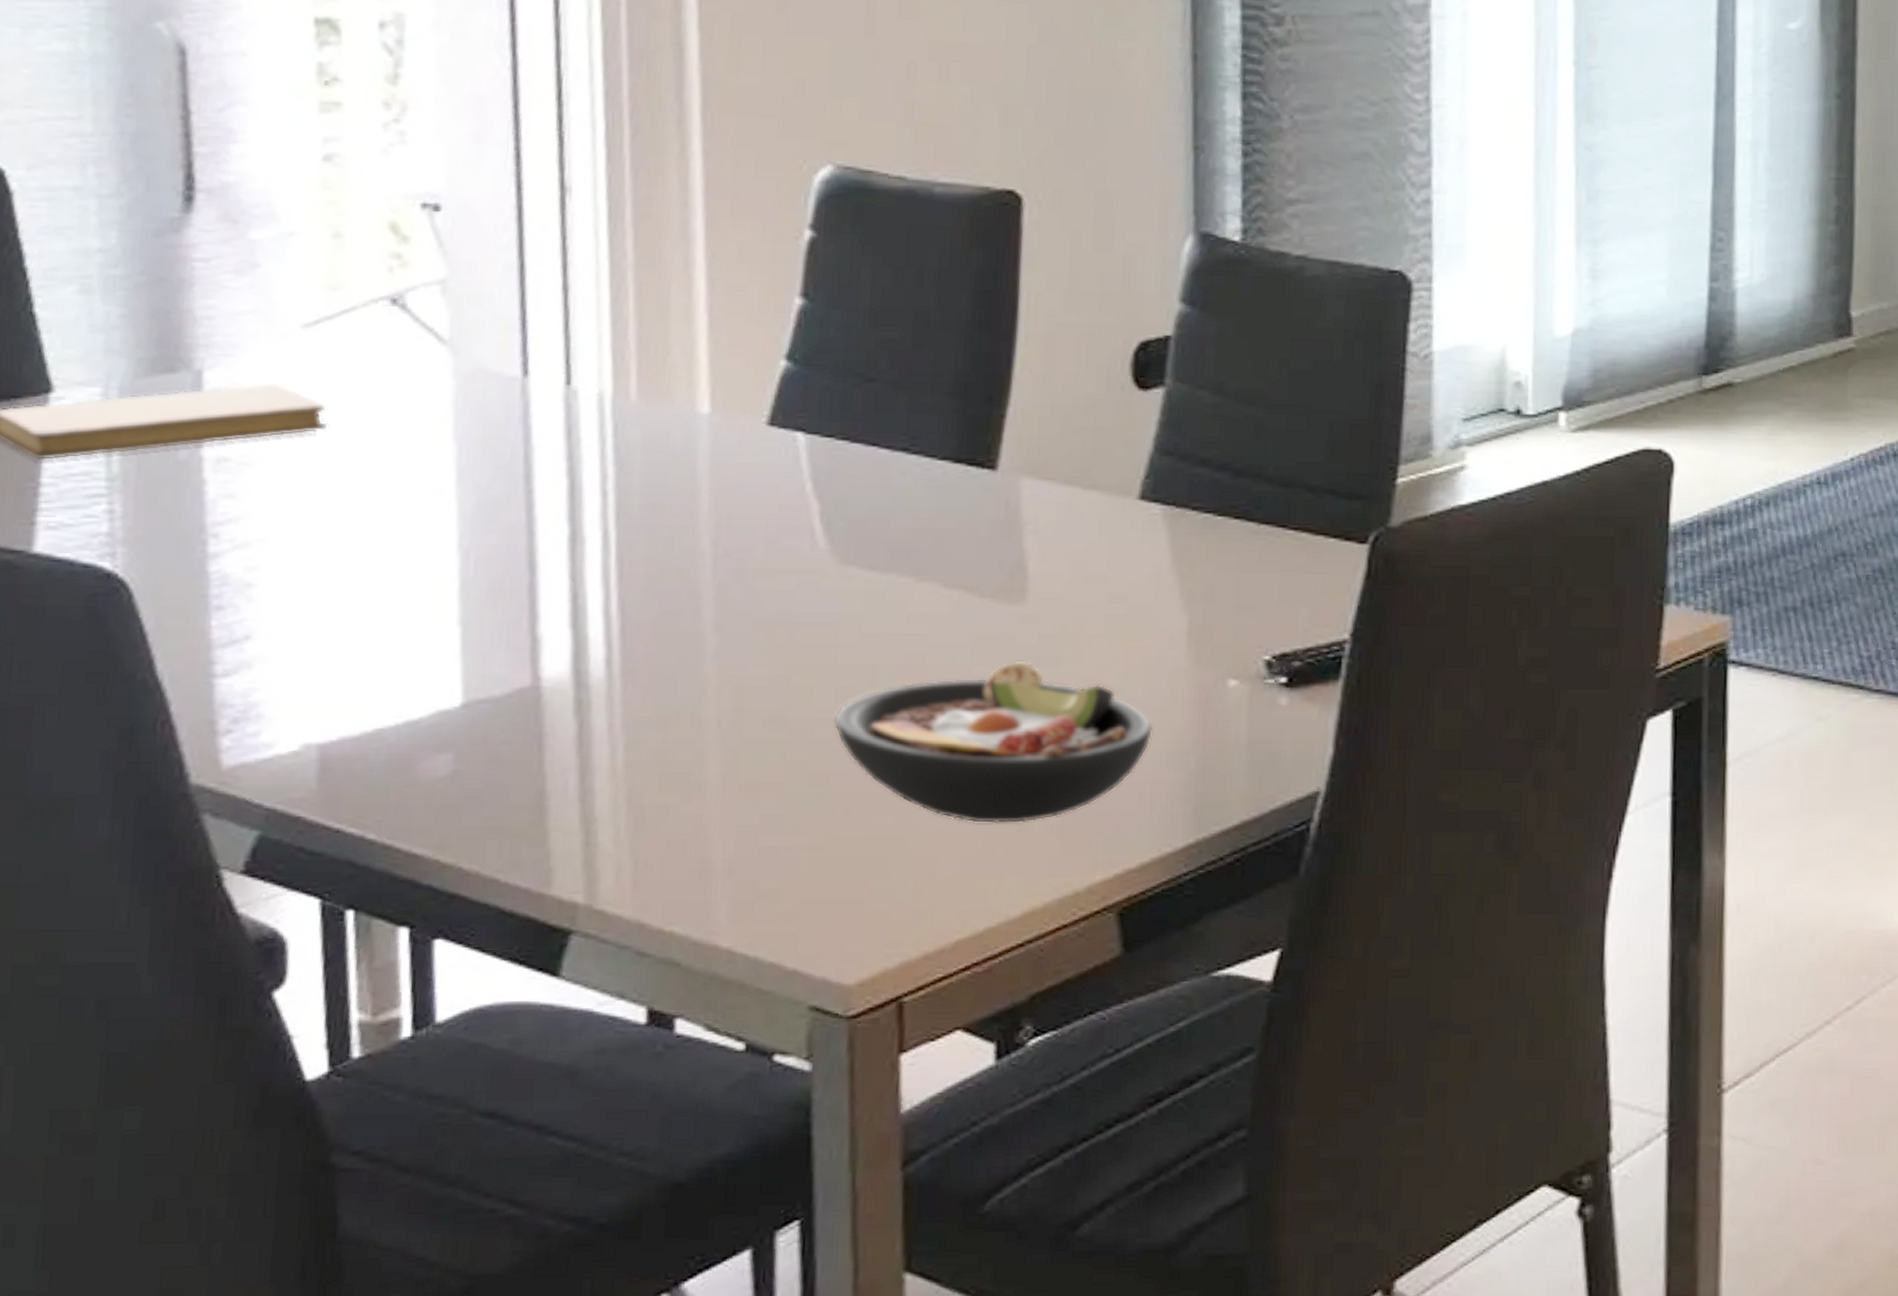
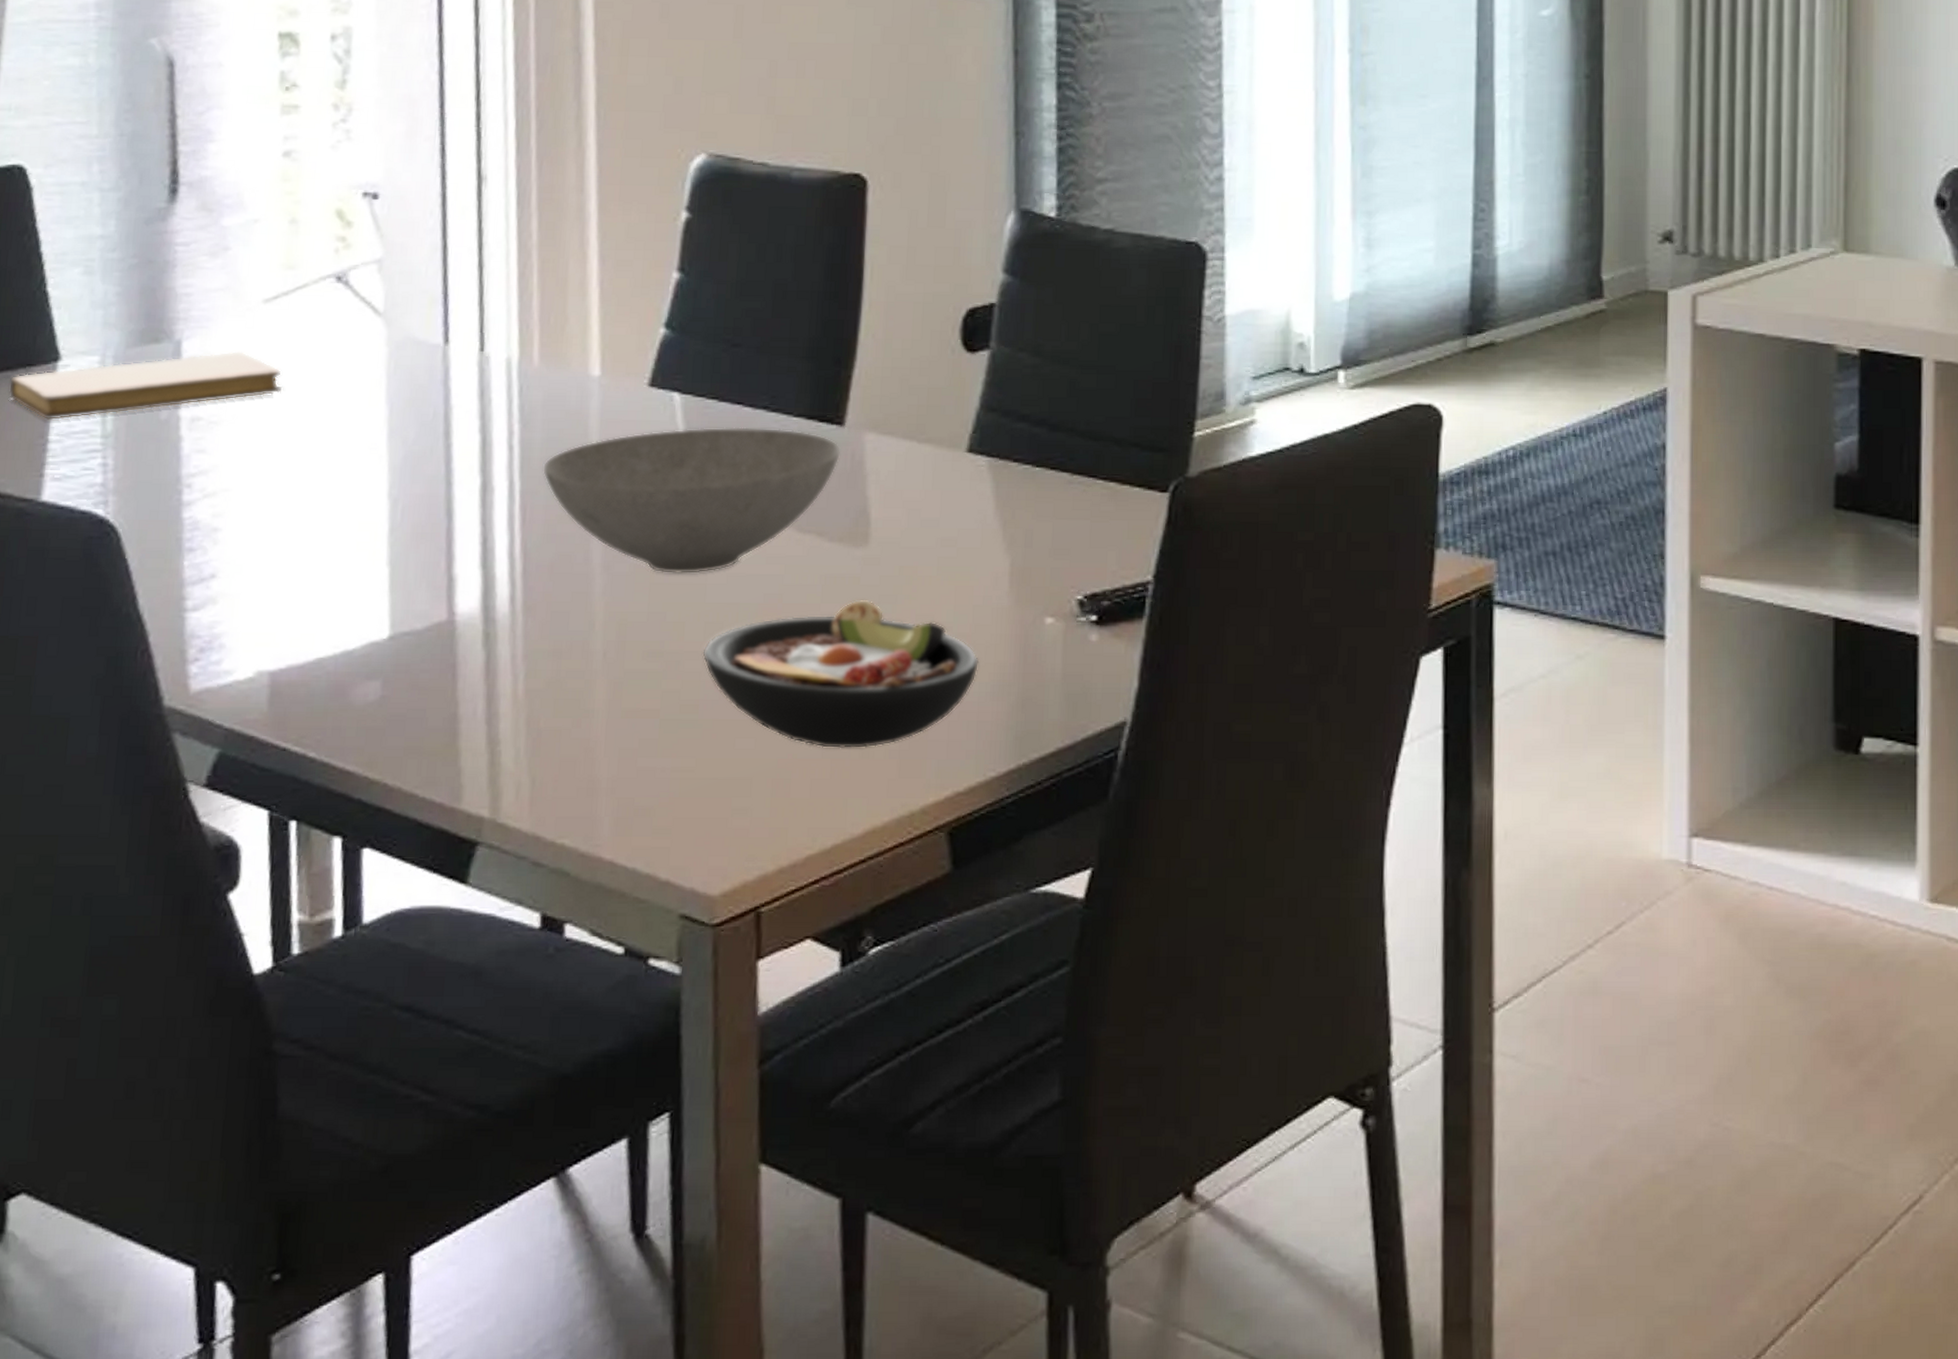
bowl: none [642,471,994,634] -> present [542,427,841,575]

